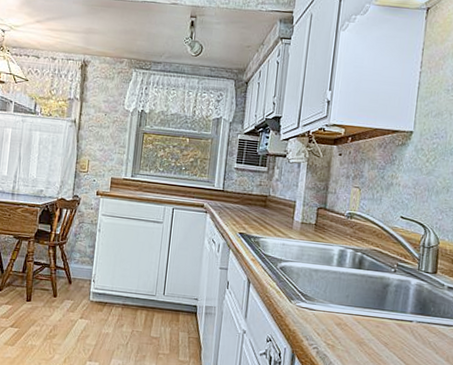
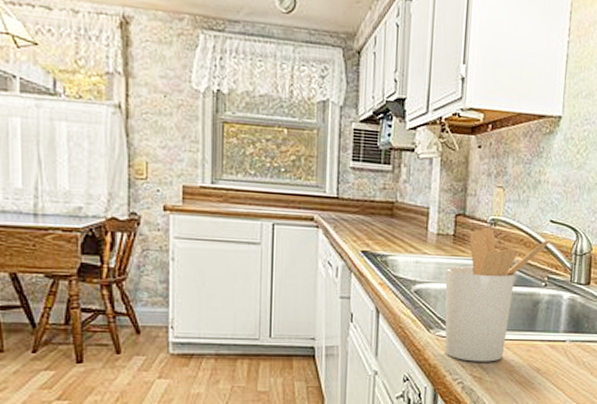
utensil holder: none [303,220,401,333] -> present [444,228,551,362]

